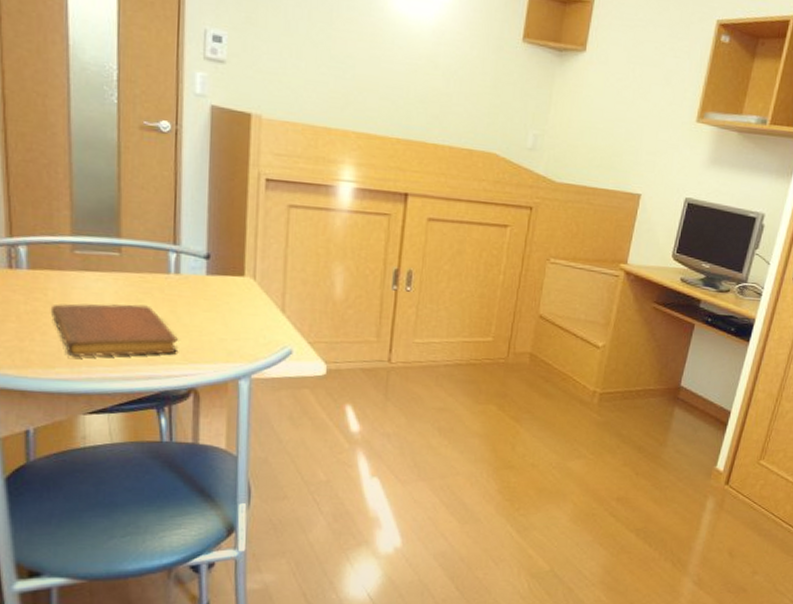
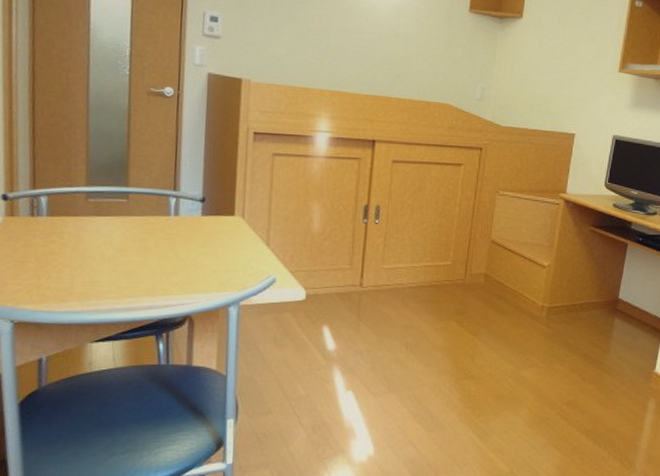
notebook: present [50,303,178,357] -> none [65,243,176,291]

